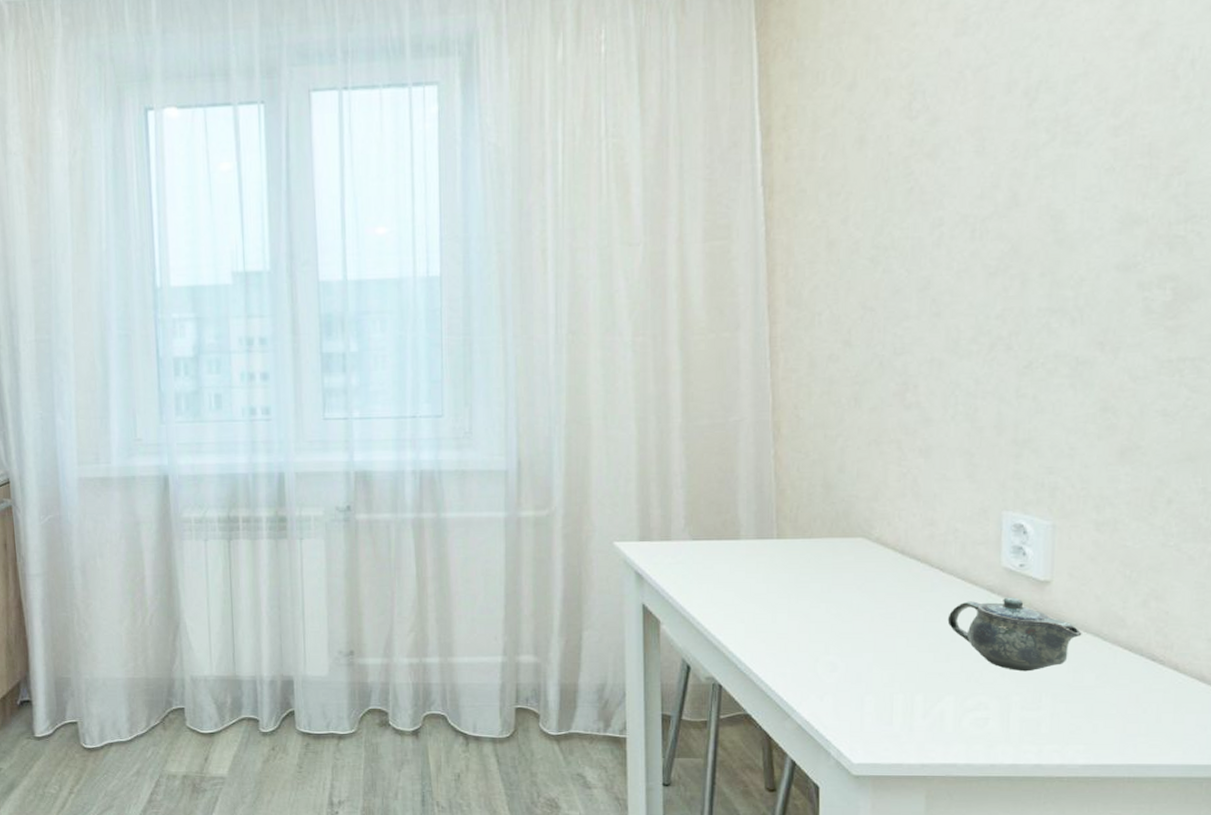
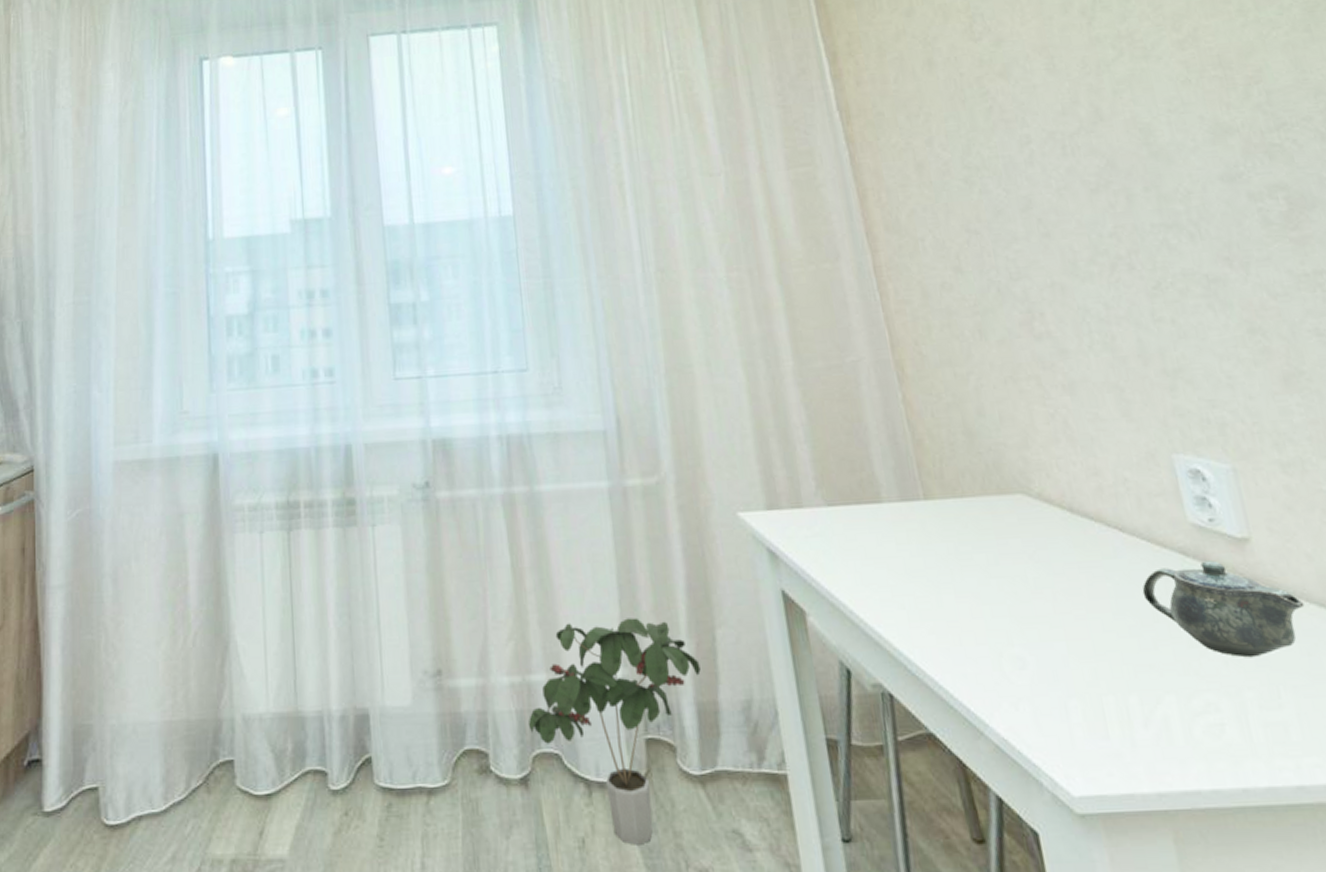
potted plant: none [422,619,567,780] -> present [529,617,701,845]

